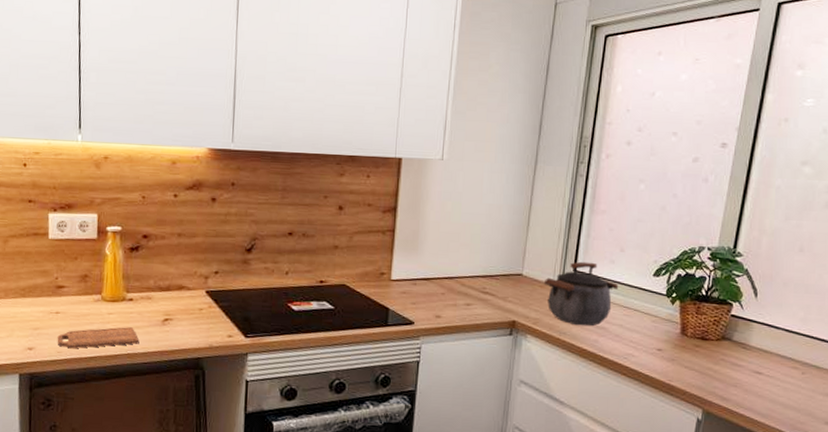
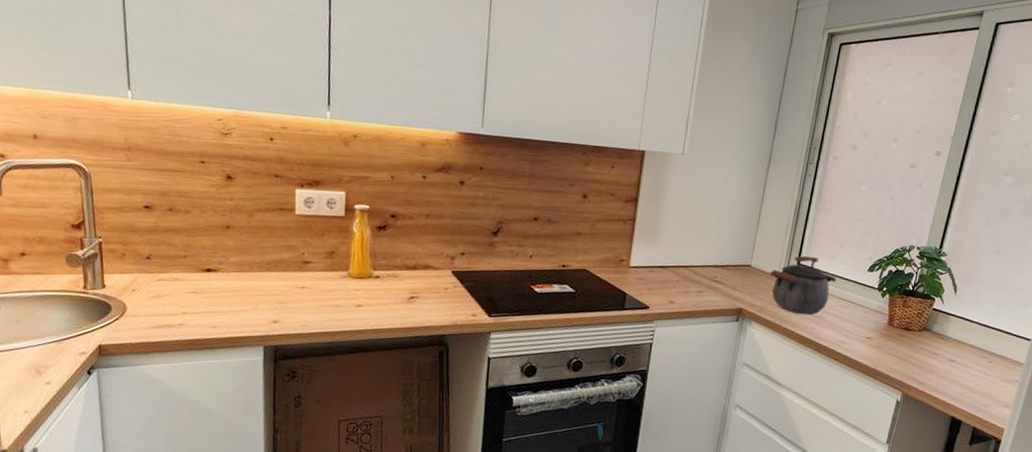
cutting board: present [57,327,139,349] -> none [302,303,384,323]

